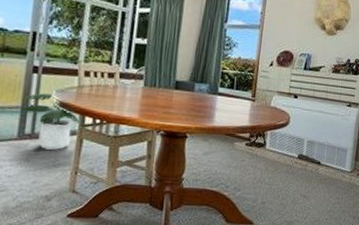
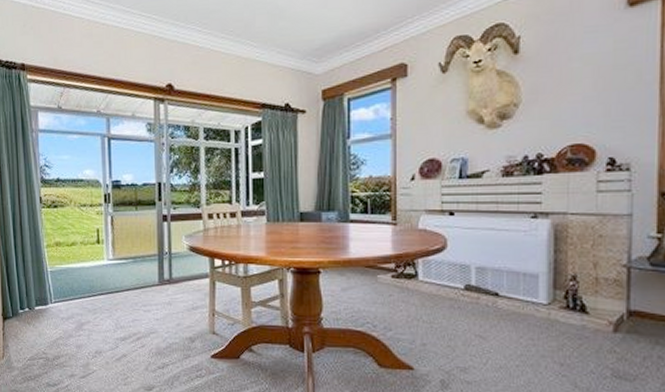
potted plant: present [20,93,80,150] -> none [157,240,210,293]

